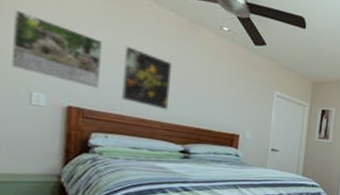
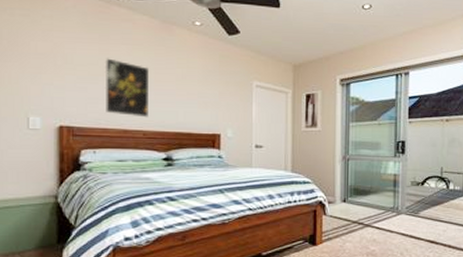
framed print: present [12,9,102,89] -> none [11,41,85,105]

